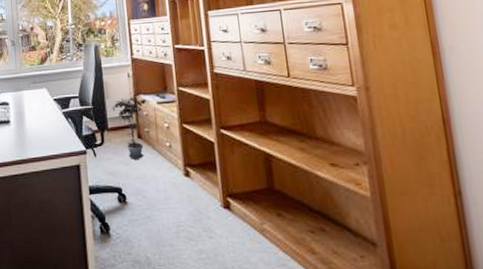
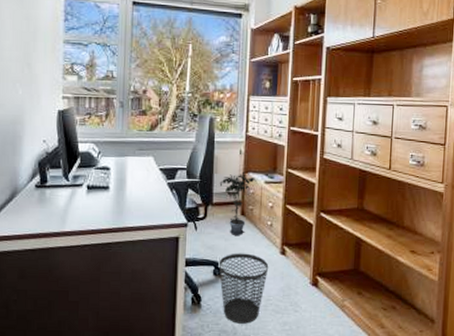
wastebasket: none [122,177,175,253] -> present [218,253,269,324]

